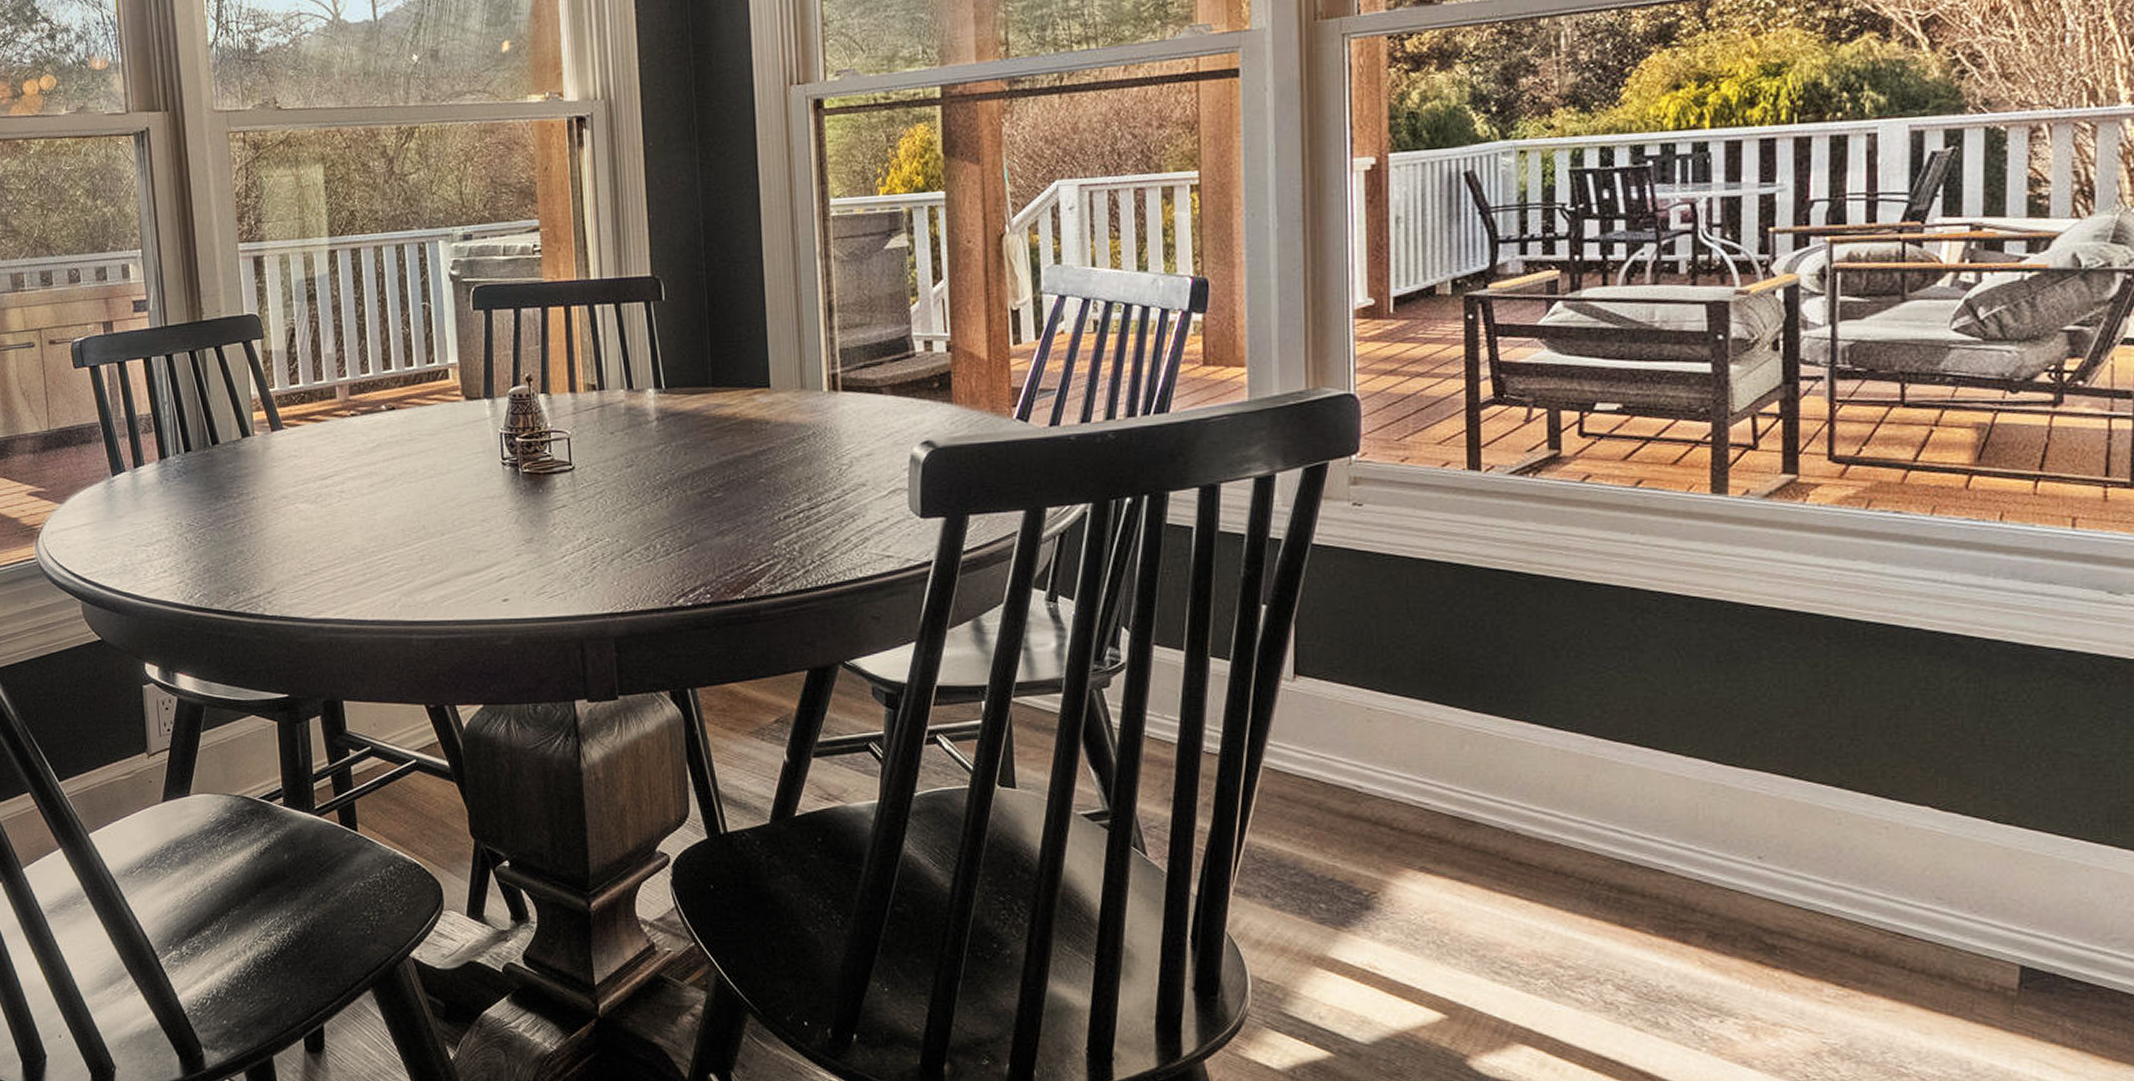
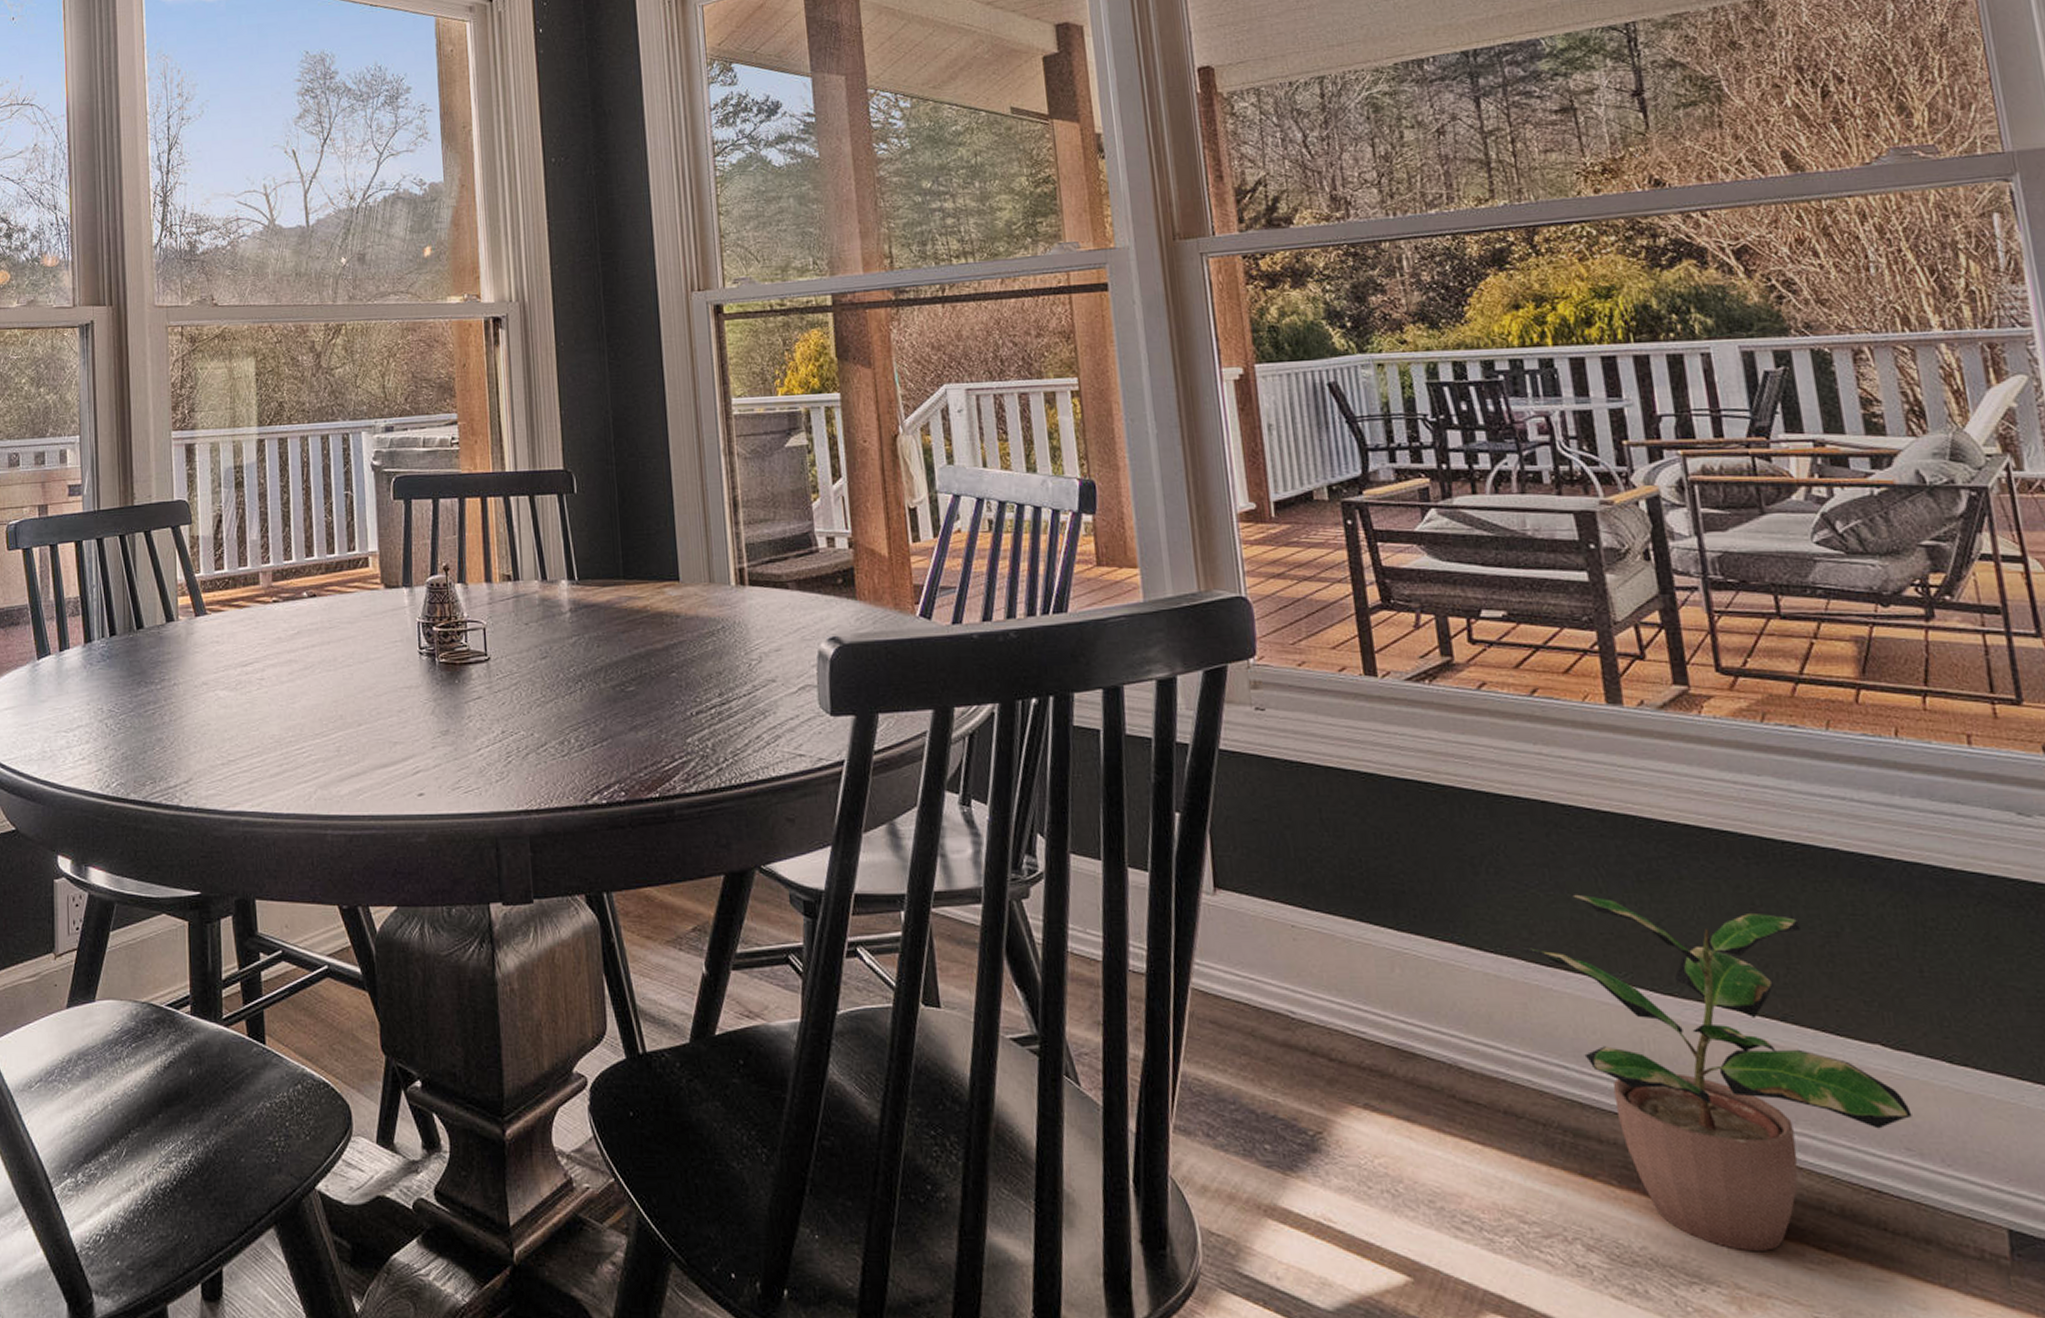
potted plant: none [1592,674,1948,987] -> present [1522,894,1912,1251]

